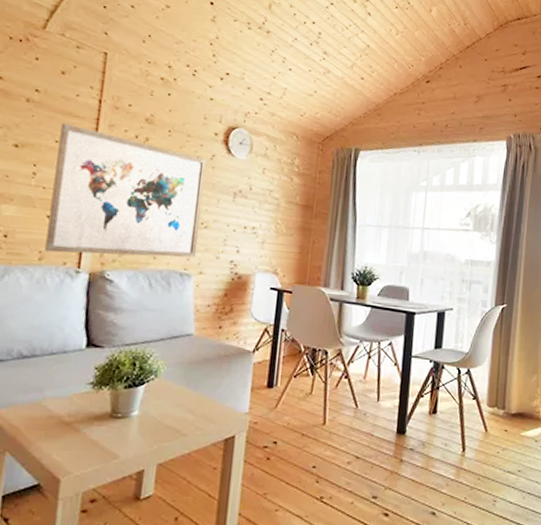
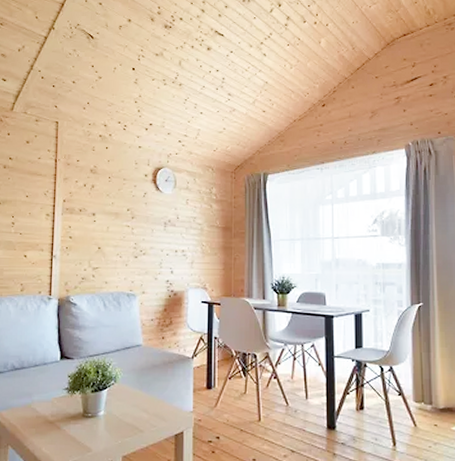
wall art: present [45,123,207,258] -> none [25,182,141,284]

